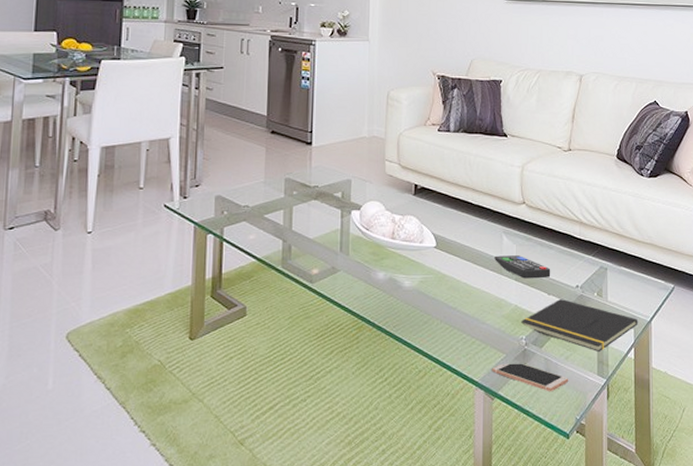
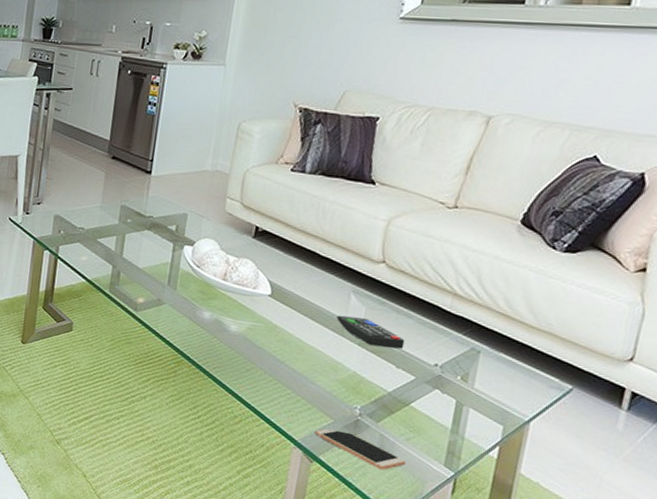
notepad: present [521,298,638,351] -> none [358,374,511,442]

